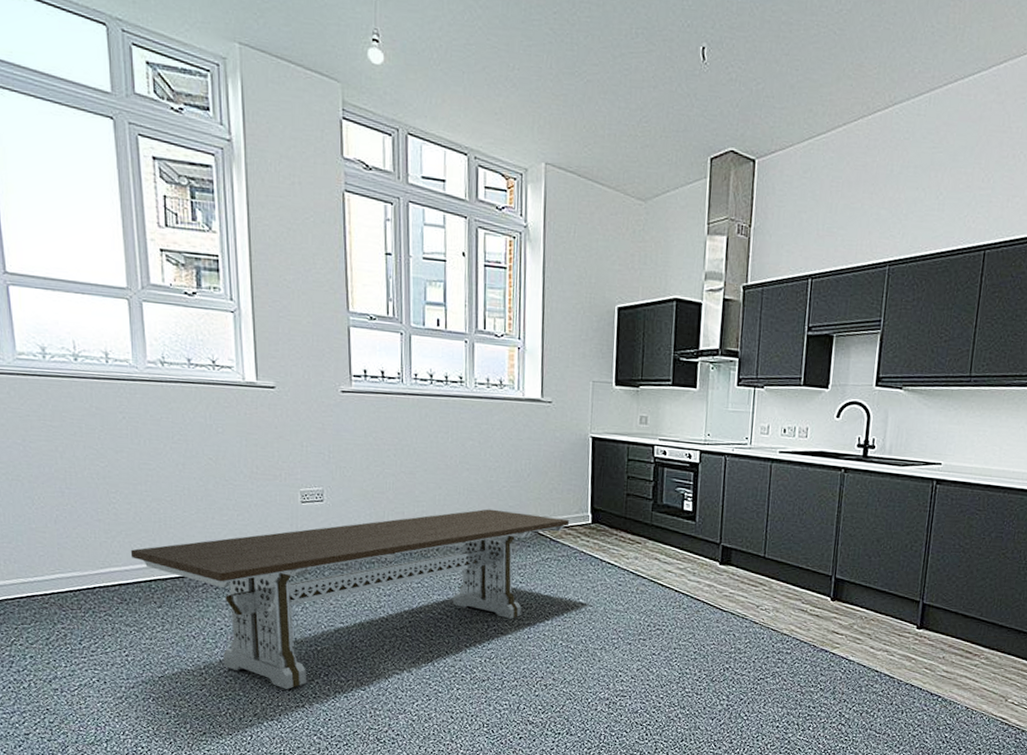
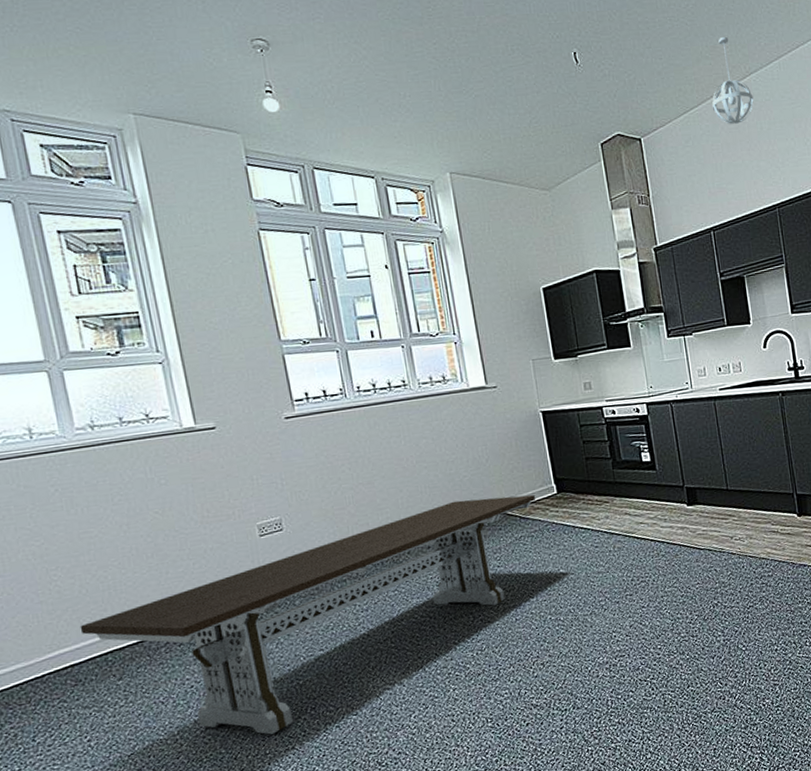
pendant light: none [842,54,891,161] -> present [712,36,754,124]

